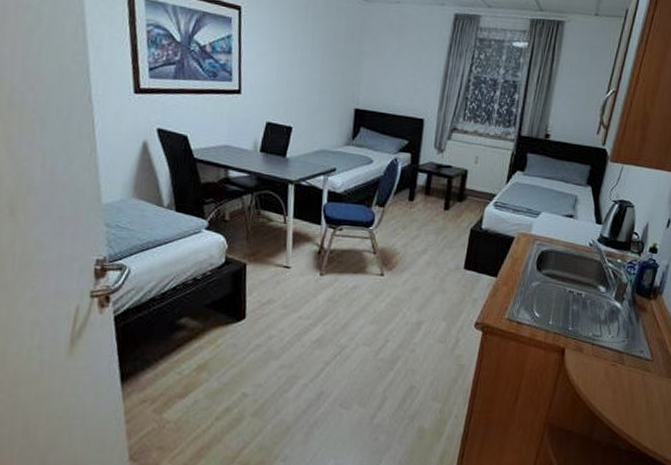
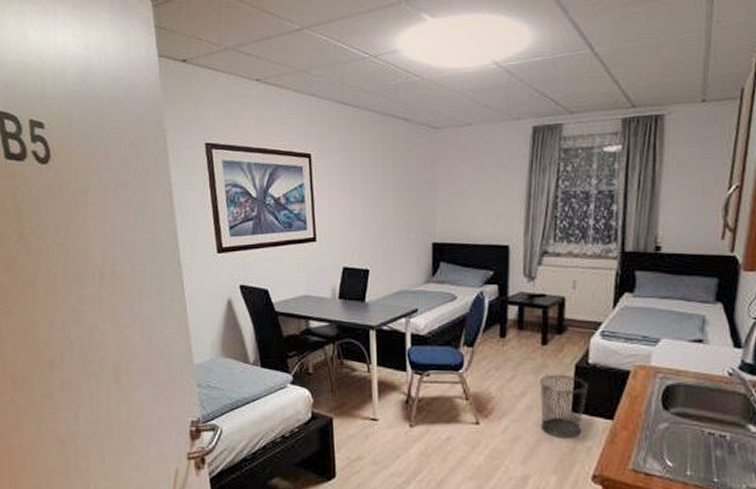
waste bin: none [436,236,480,290] -> present [539,374,588,437]

